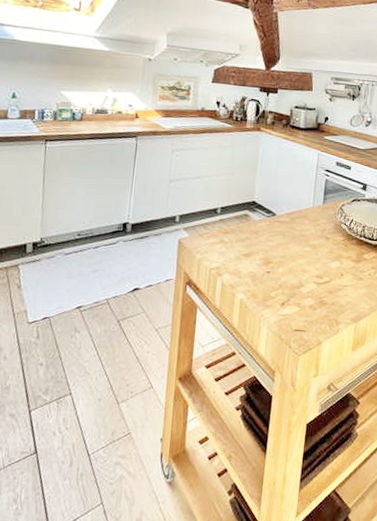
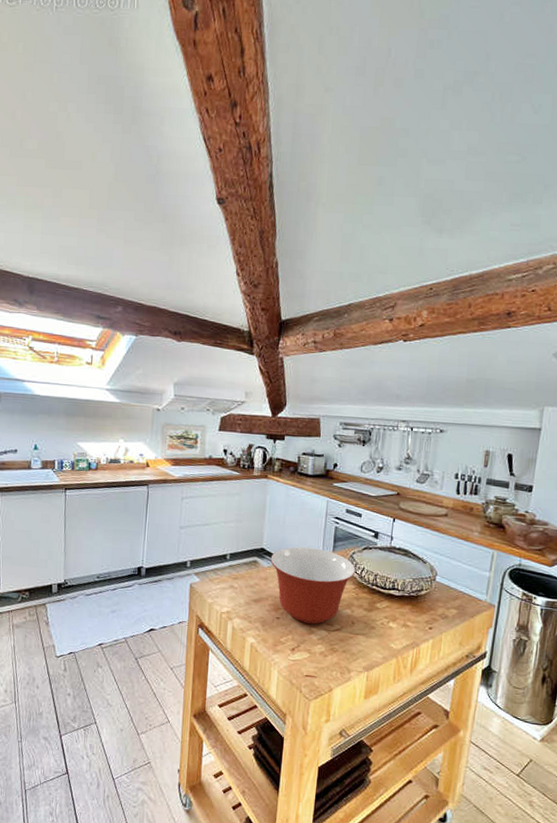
mixing bowl: none [261,199,345,277] -> present [270,546,356,624]

